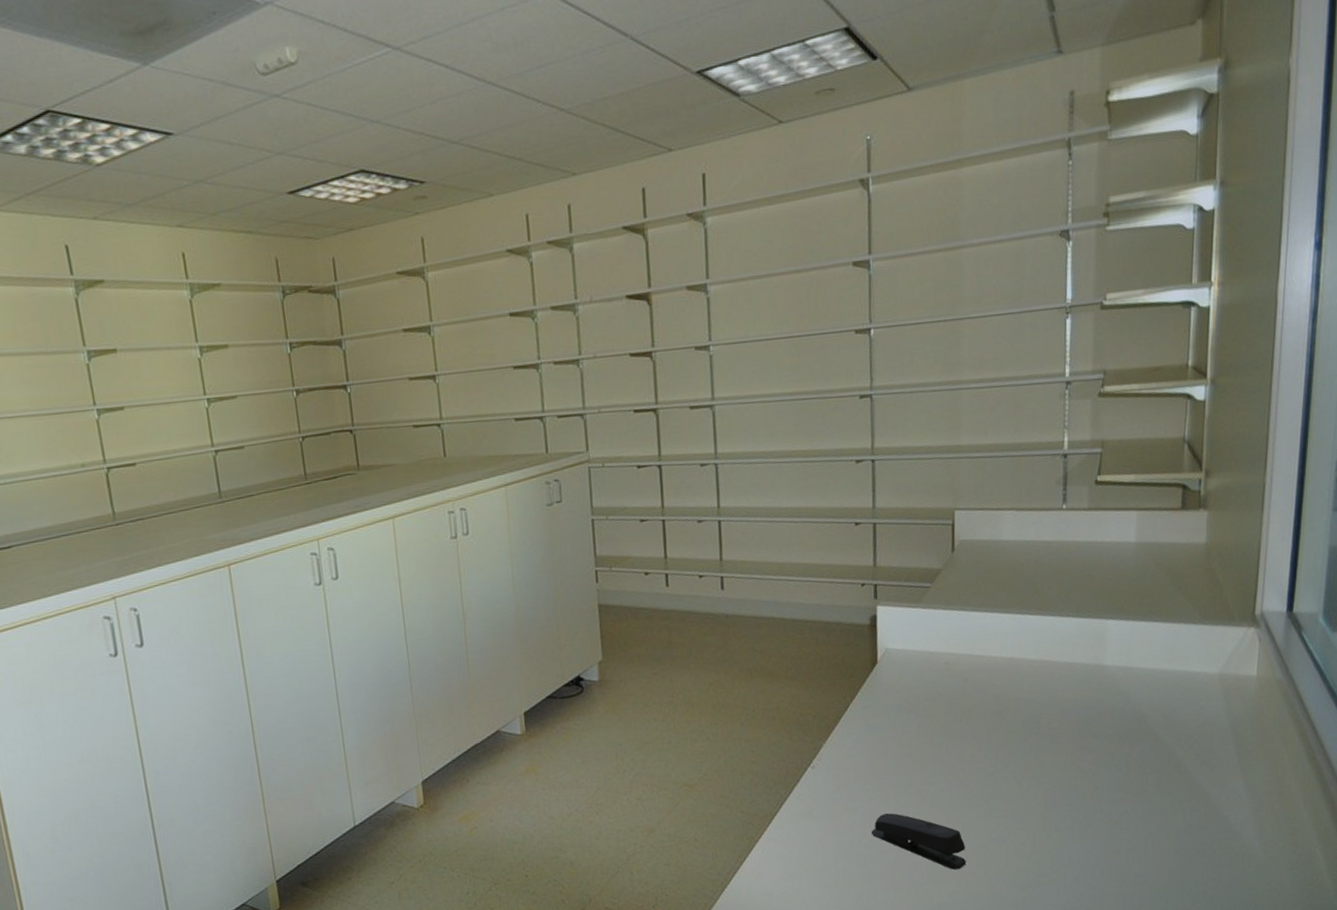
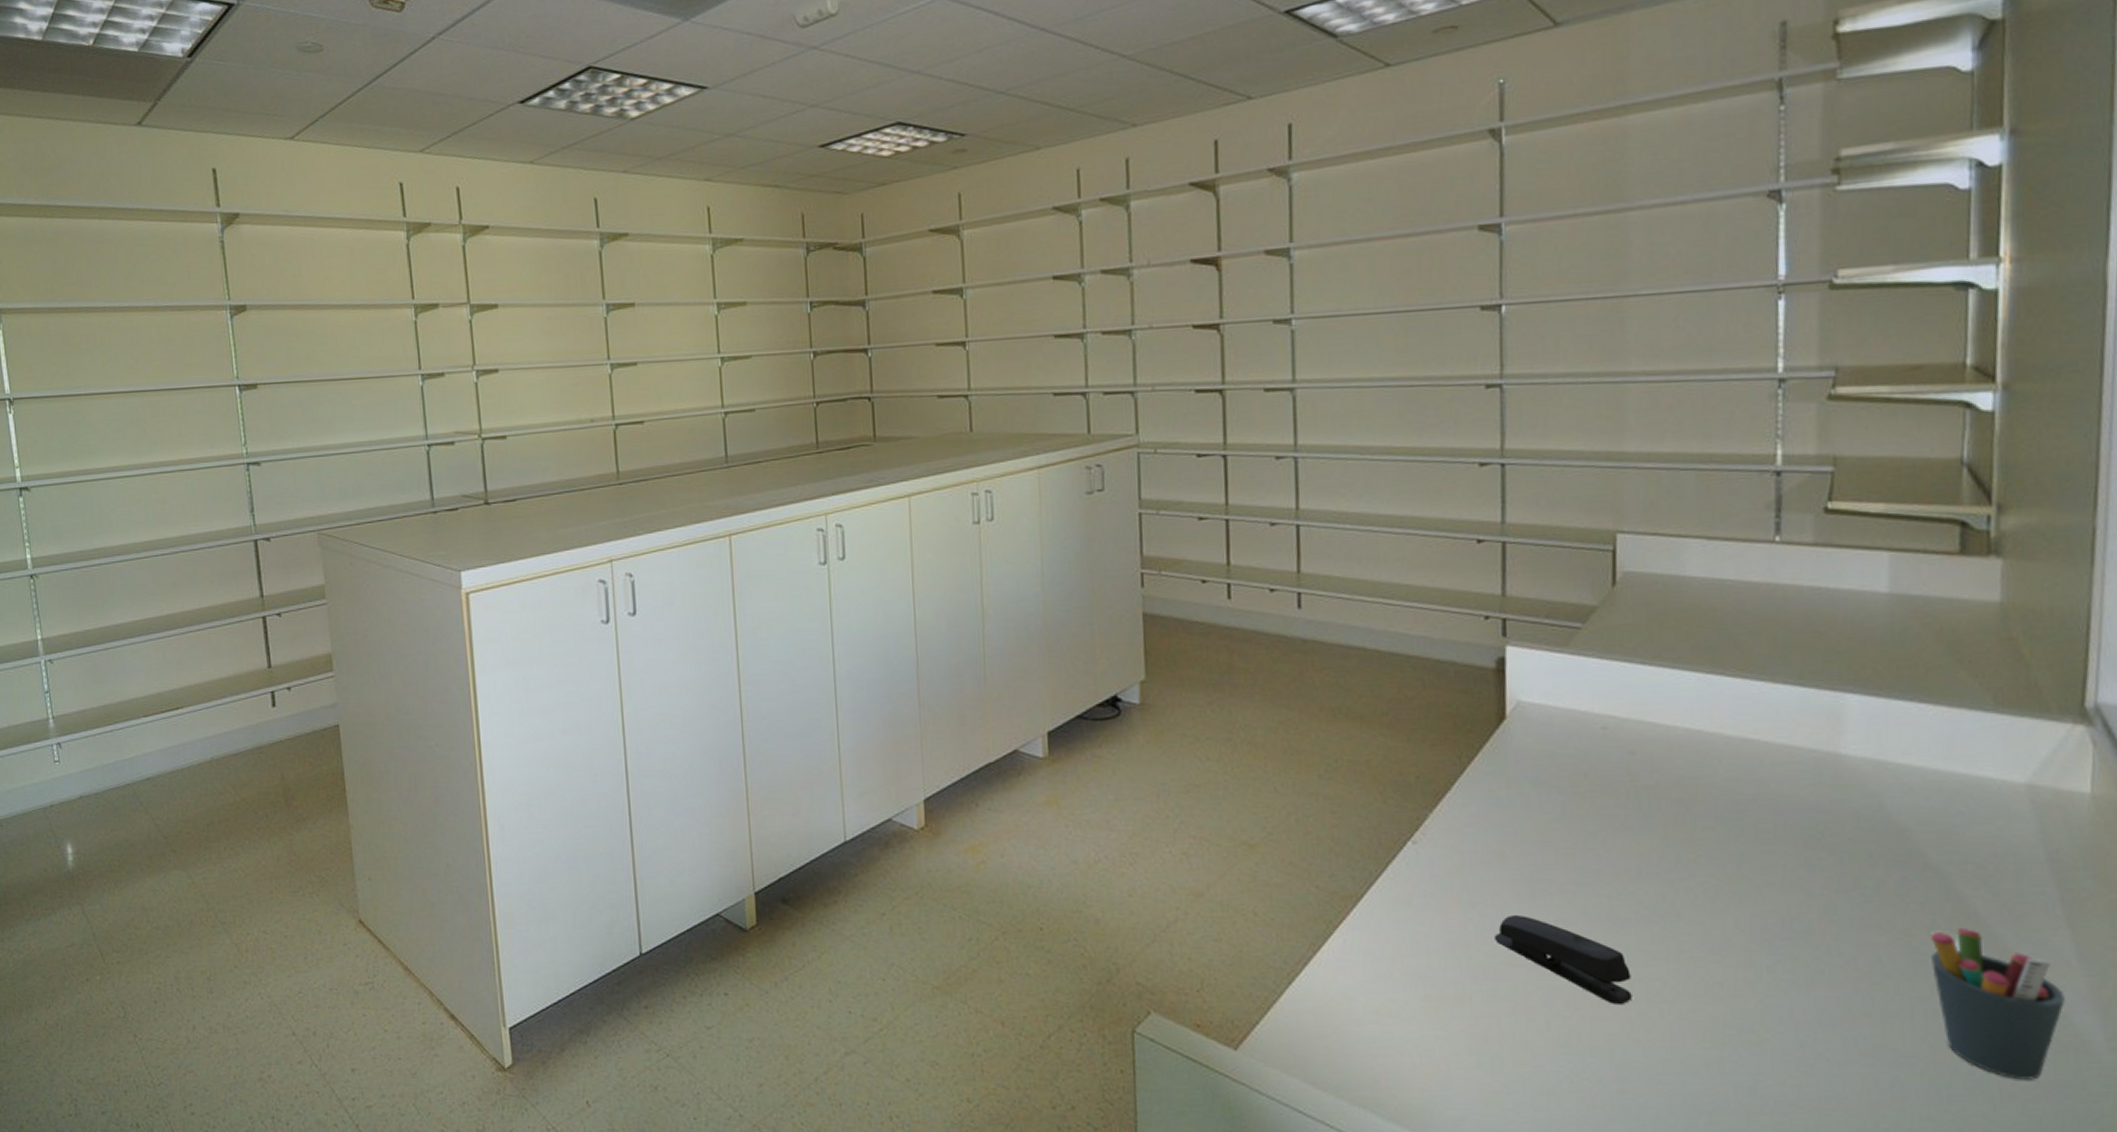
pen holder: none [1158,781,1238,882] -> present [1930,929,2065,1080]

